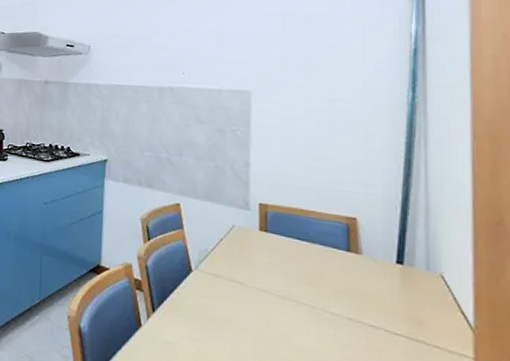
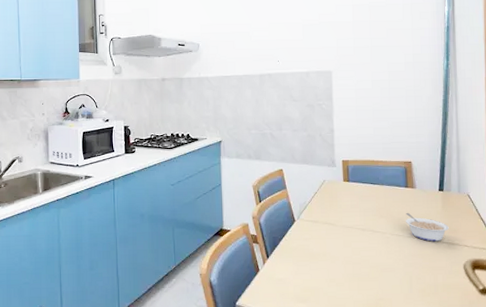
legume: none [344,285,410,333] -> present [405,212,449,242]

